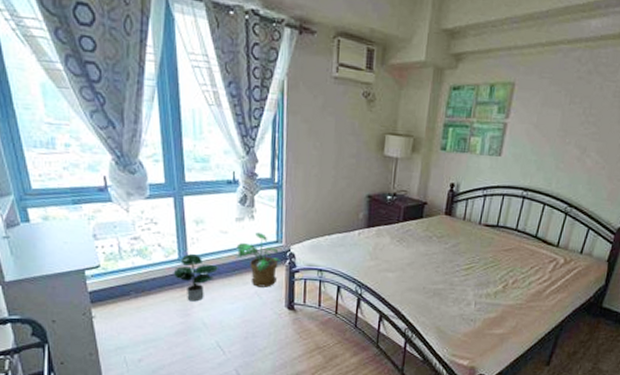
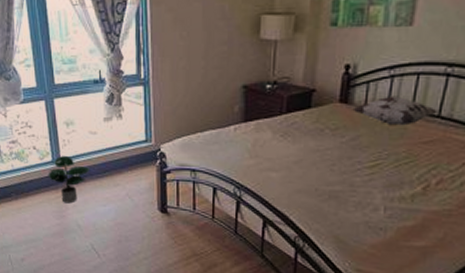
potted plant: present [236,231,281,288] -> none [106,131,152,189]
decorative pillow: none [454,211,517,236] -> present [352,96,440,126]

